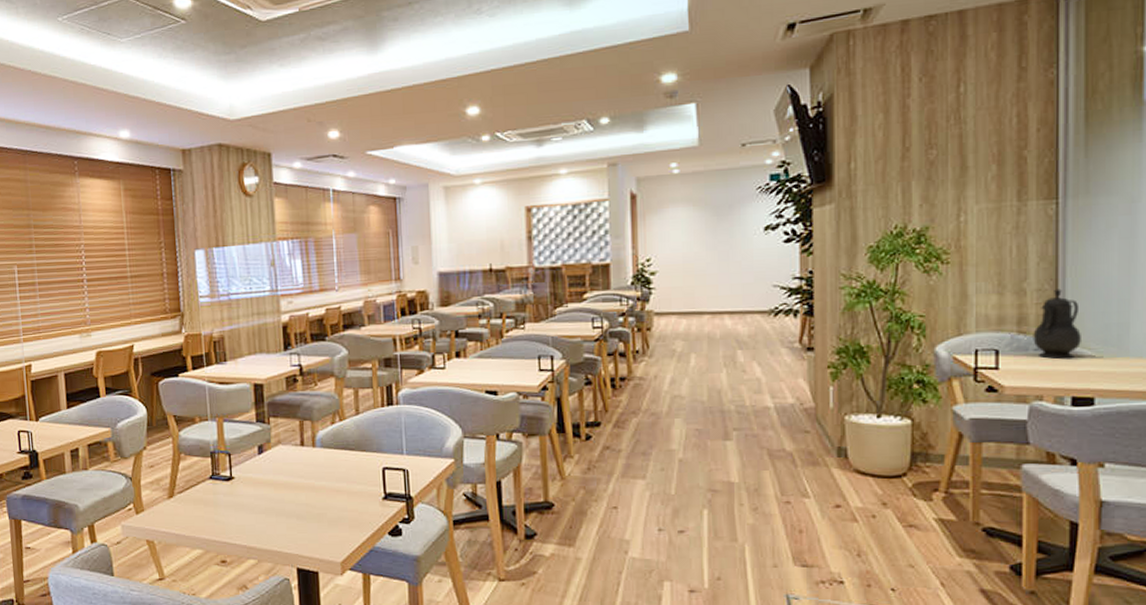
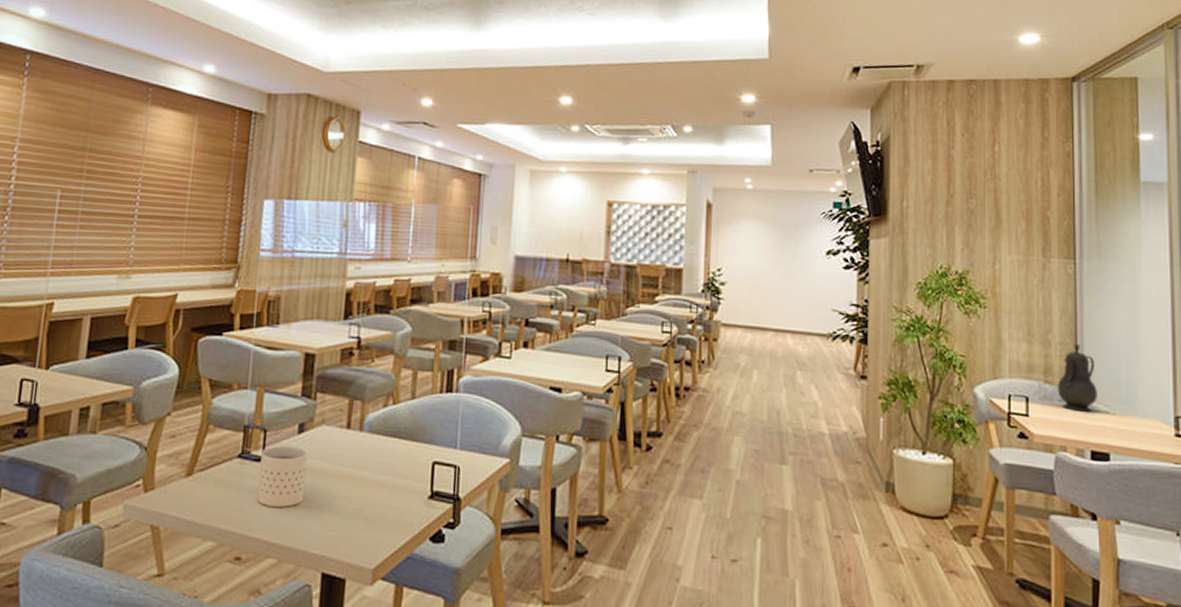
mug: none [229,465,272,517] -> present [257,445,308,507]

